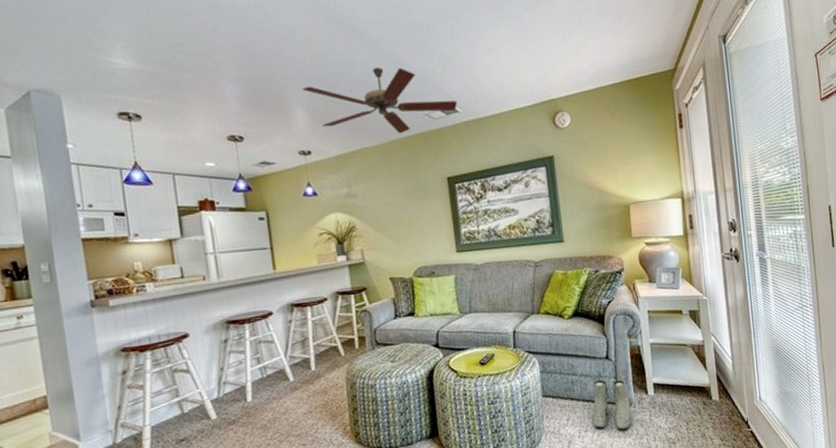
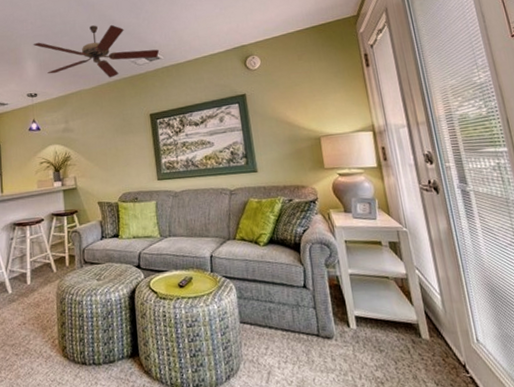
boots: present [592,380,632,430] -> none [292,309,334,364]

